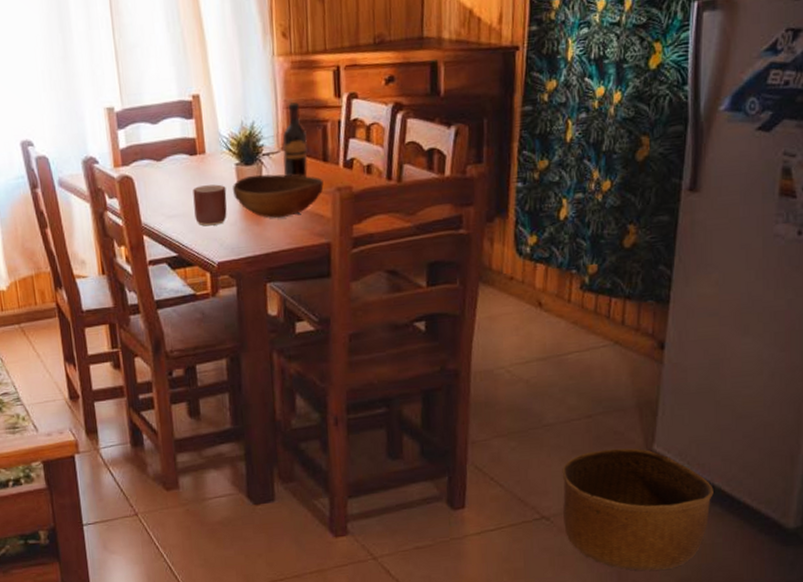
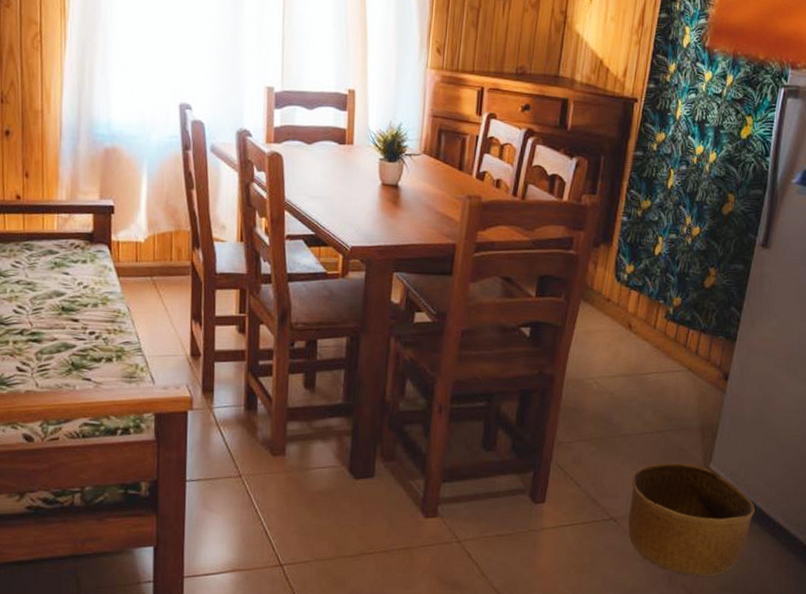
mug: present [193,184,227,226] -> none [336,173,368,212]
bowl: present [233,174,324,218] -> none [374,171,457,214]
wine bottle: present [282,102,309,178] -> none [422,112,447,182]

